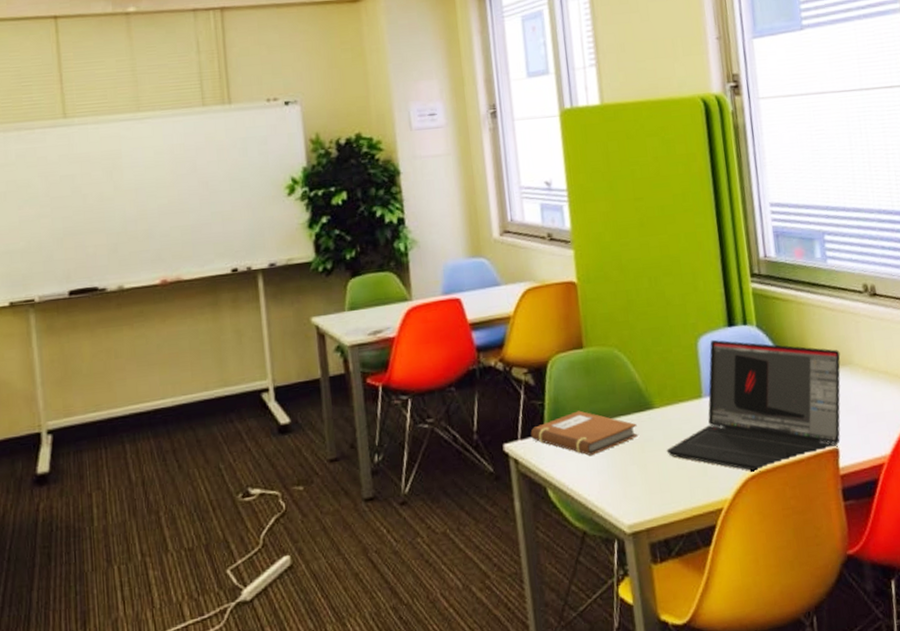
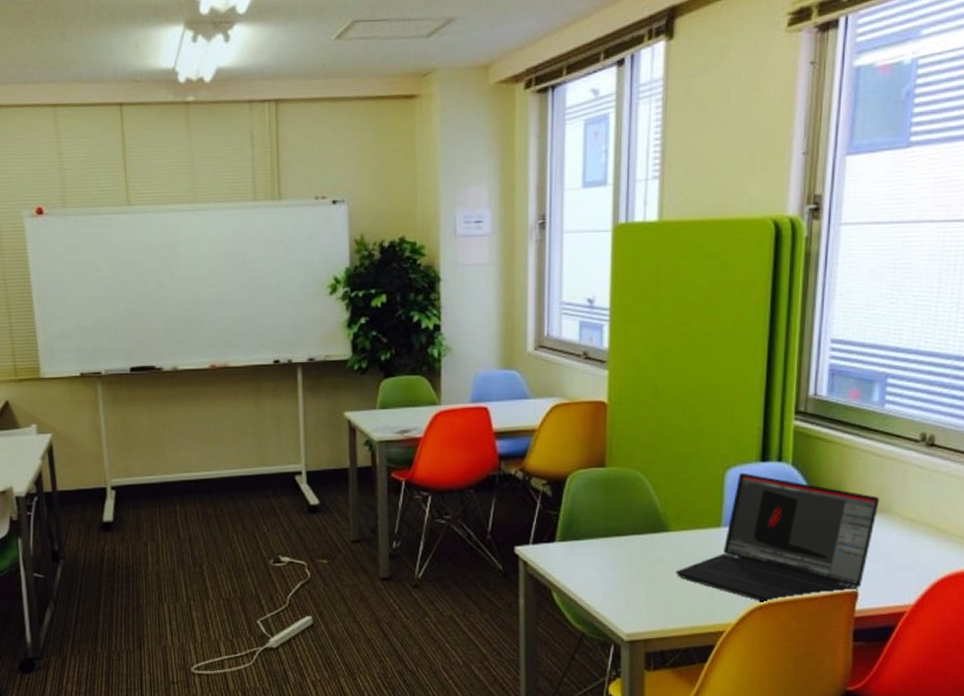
notebook: present [530,410,638,456] -> none [542,525,649,567]

